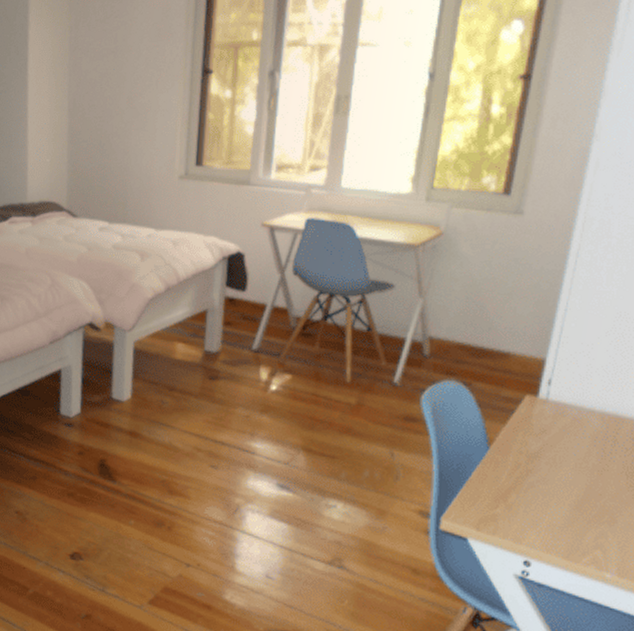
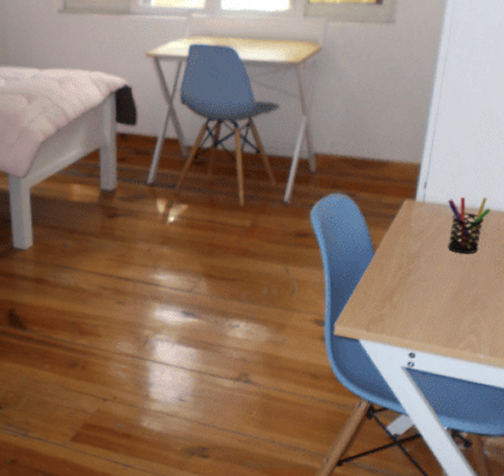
pen holder: none [571,399,624,461] -> present [447,197,491,254]

